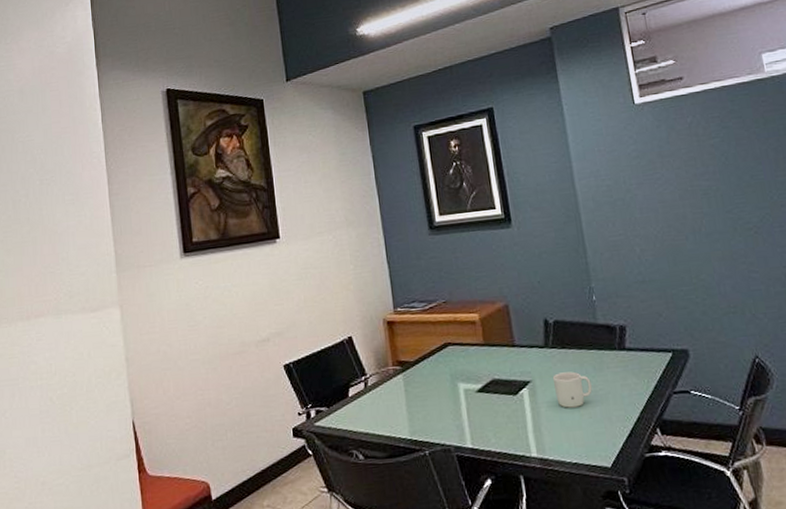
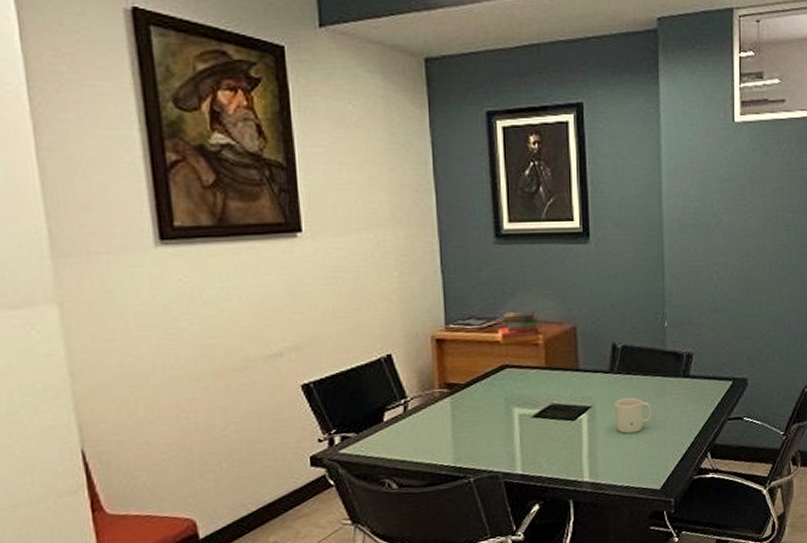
books: none [438,292,477,325] -> present [497,311,541,345]

